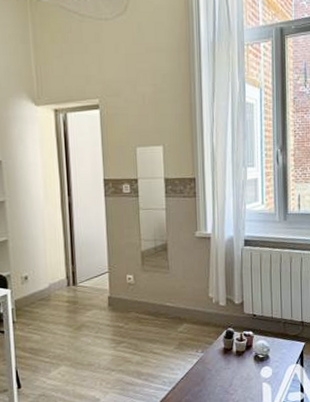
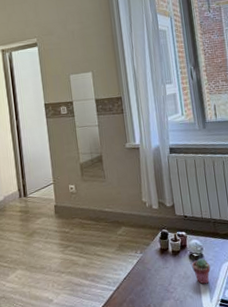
potted succulent: none [256,359,275,387] -> present [192,257,211,285]

